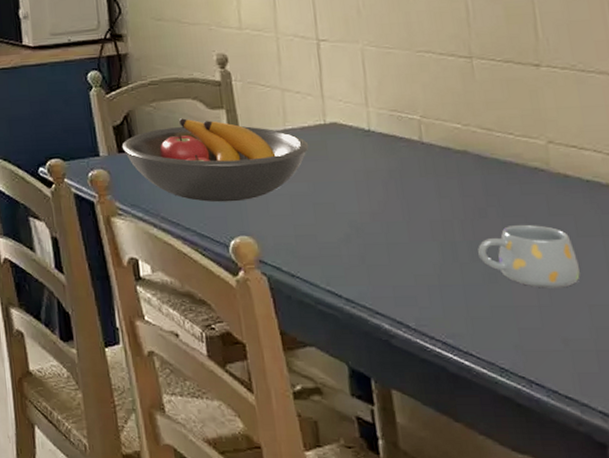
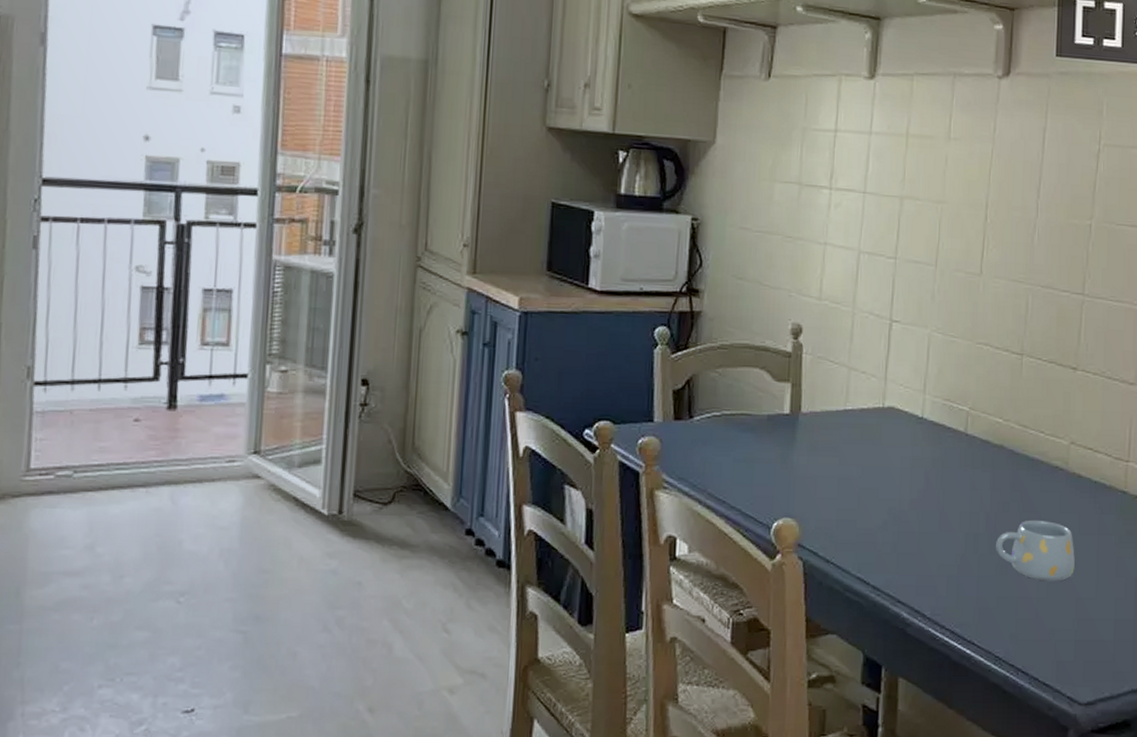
fruit bowl: present [121,118,309,203] -> none [679,388,865,482]

